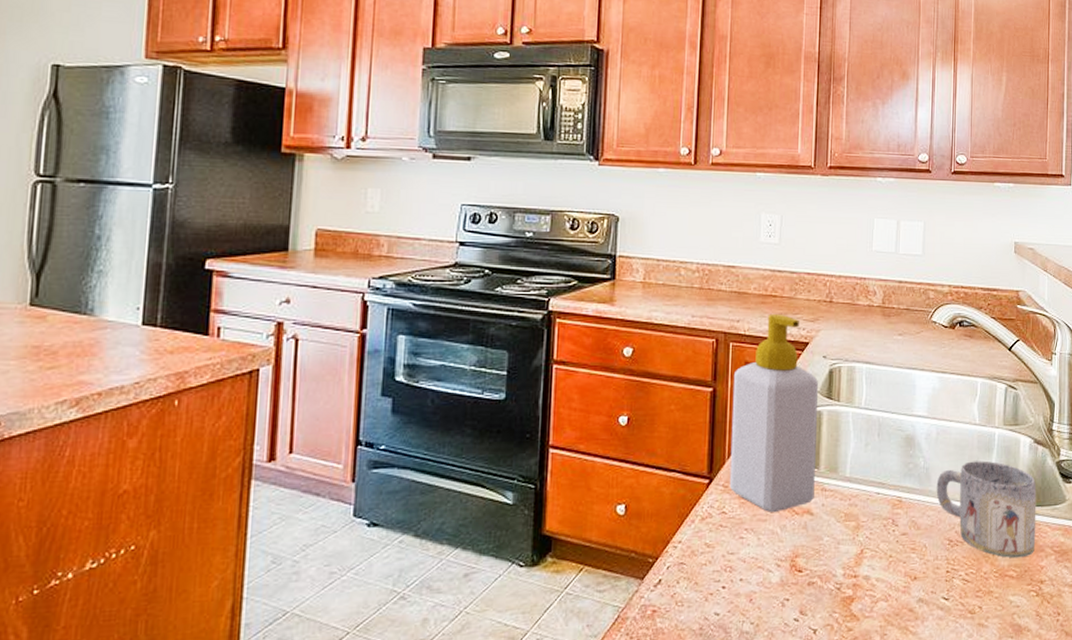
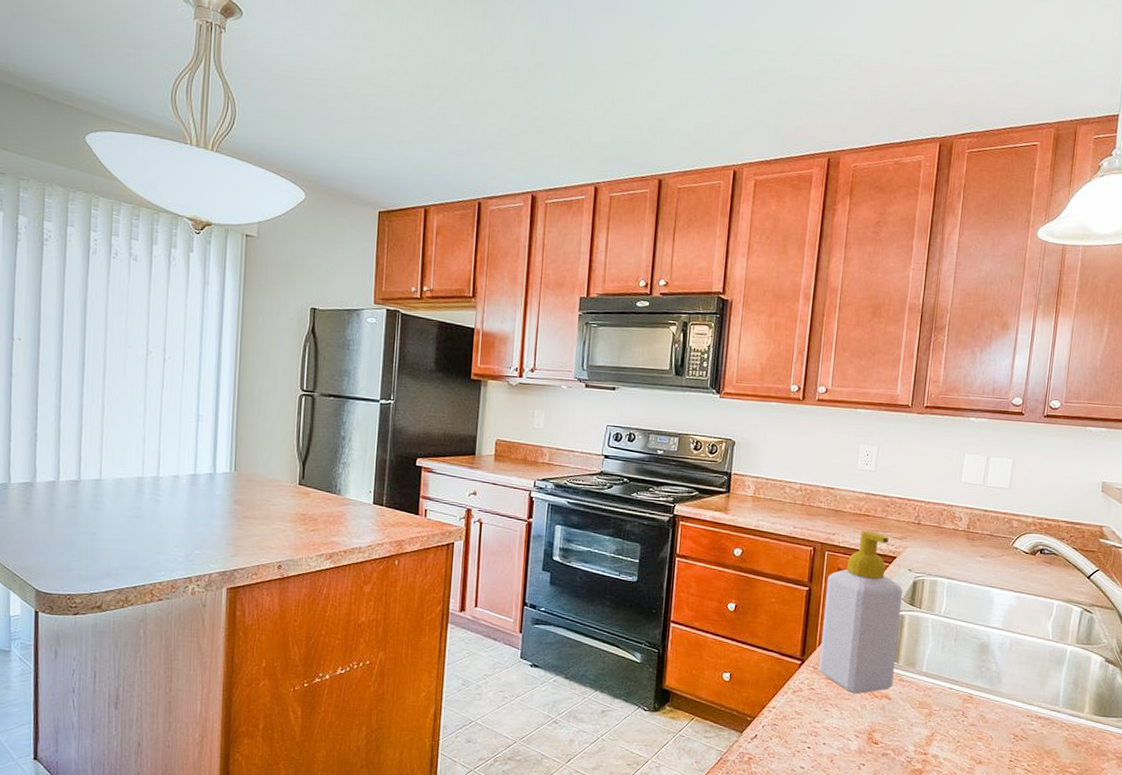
mug: present [936,460,1037,558] -> none [1005,671,1104,759]

